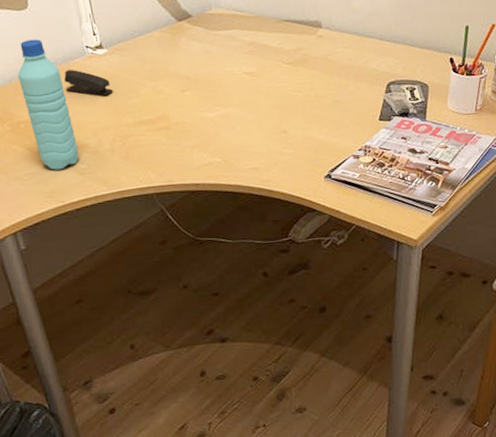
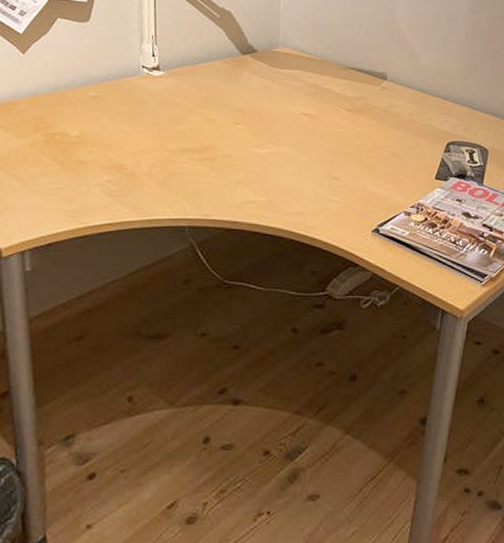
water bottle: present [17,39,79,170] -> none [63,51,113,189]
stapler: present [64,69,113,96] -> none [112,87,162,118]

